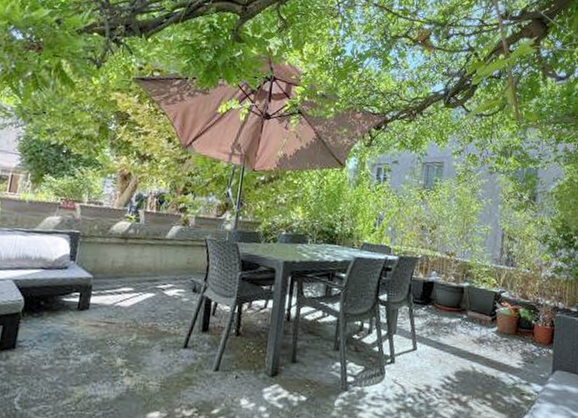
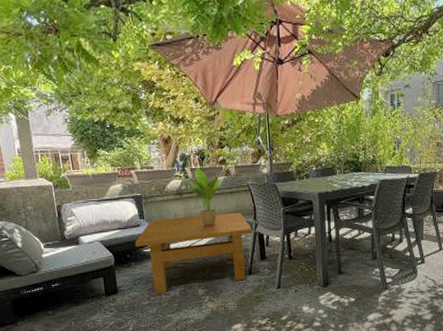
table: none [54,264,200,357] -> present [134,212,252,294]
potted plant: none [128,212,179,281] -> present [180,168,224,226]

